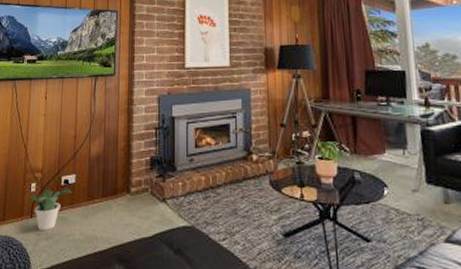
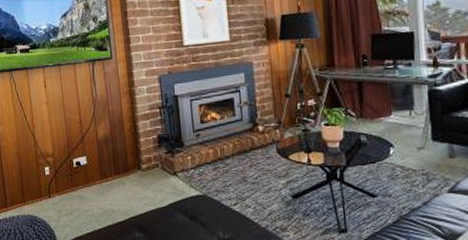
potted plant: present [26,189,72,230] -> none [42,170,85,208]

